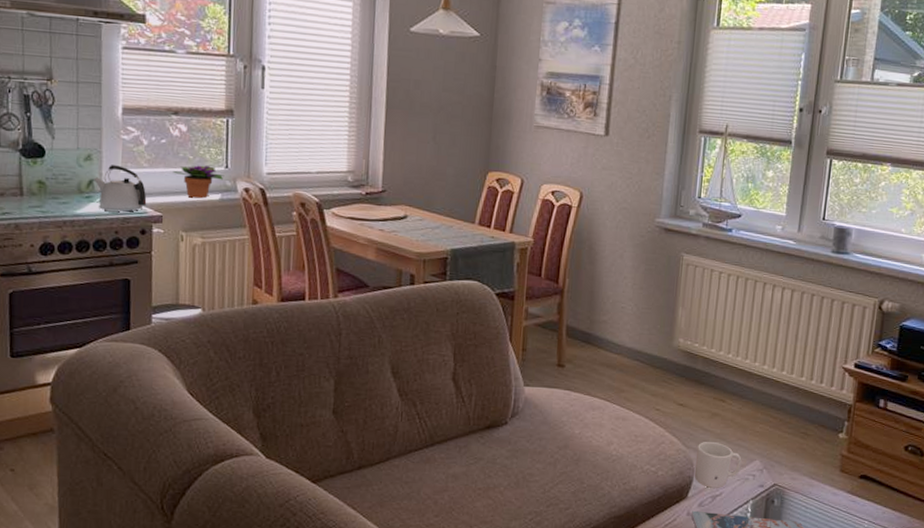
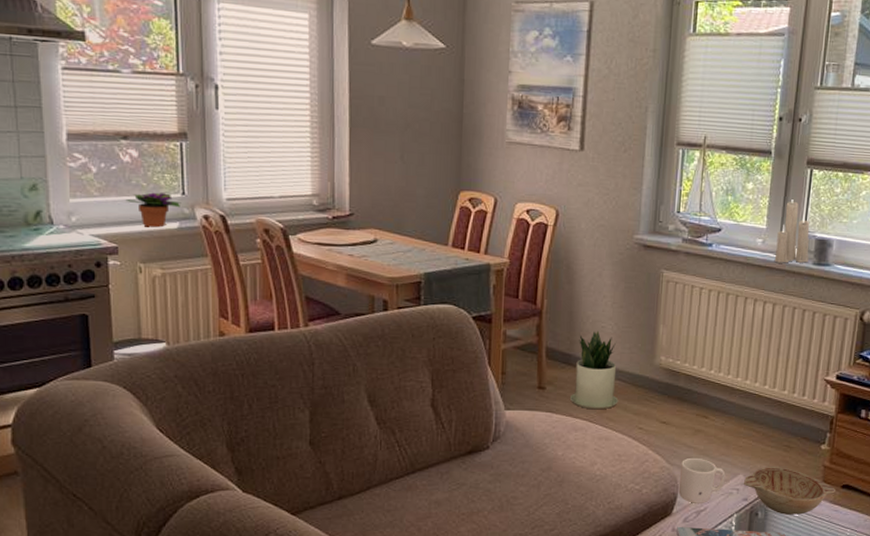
kettle: present [93,165,147,212] -> none [41,194,100,245]
planter: none [588,310,637,390] -> present [569,330,619,410]
decorative bowl: none [760,453,854,504] -> present [744,467,836,515]
candle: none [793,188,829,251] -> present [774,199,810,263]

